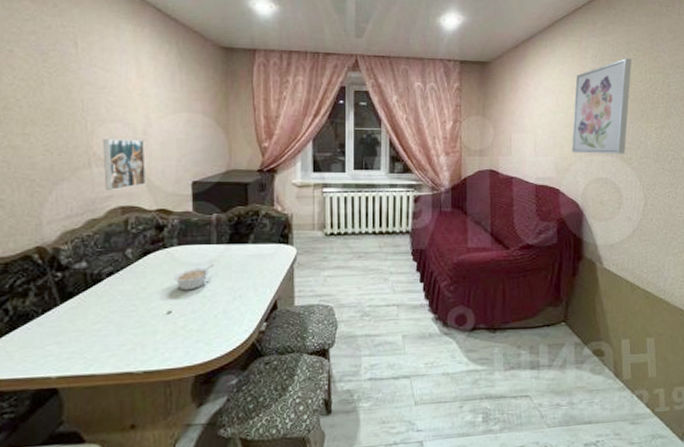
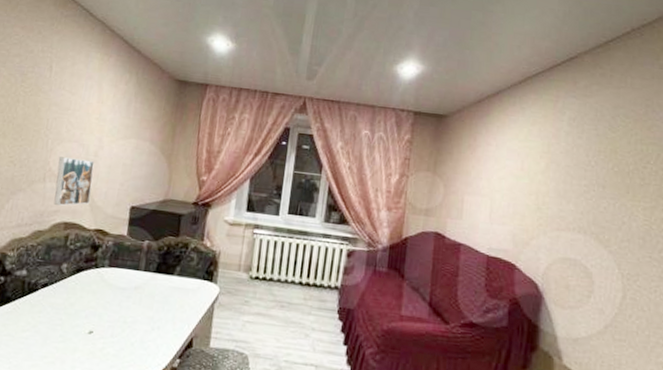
legume: present [173,264,213,291] -> none [99,290,138,314]
wall art: present [572,58,632,154] -> none [535,124,620,234]

